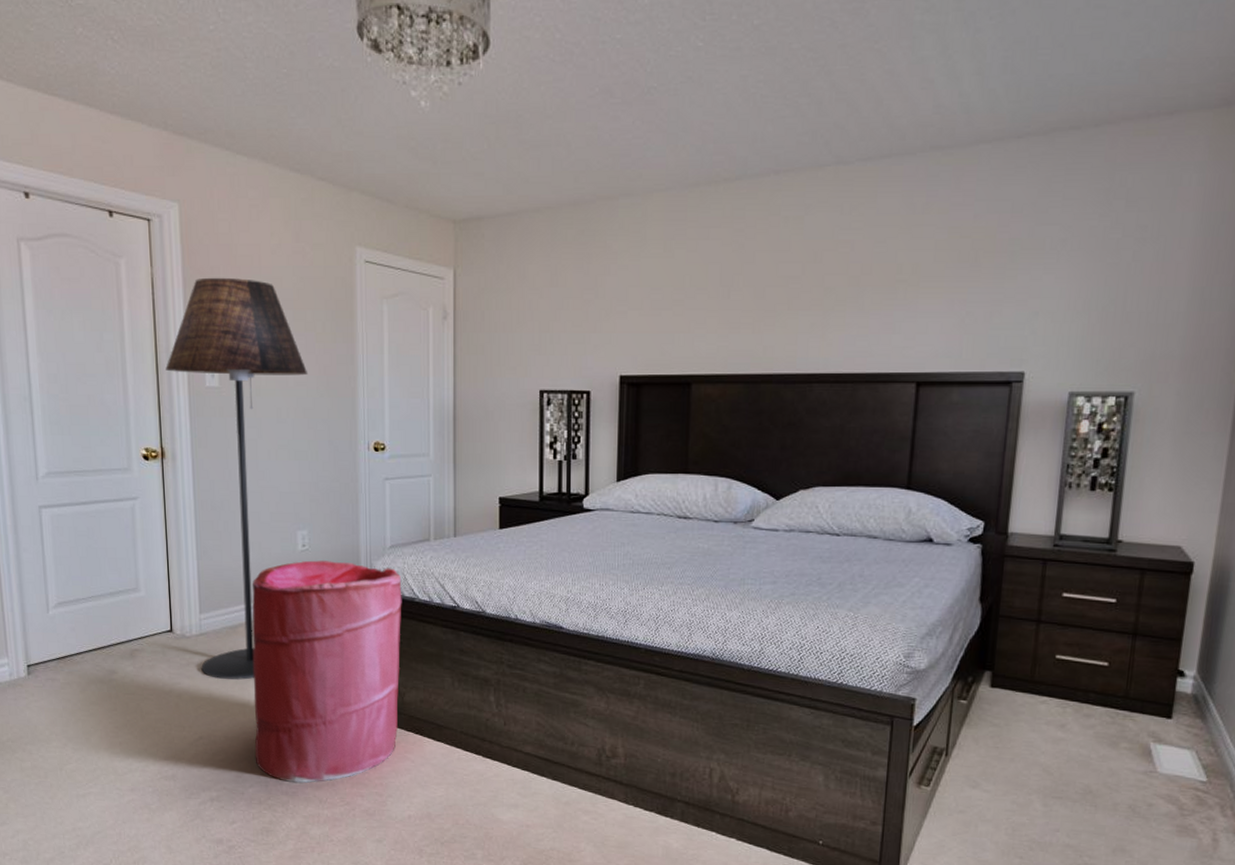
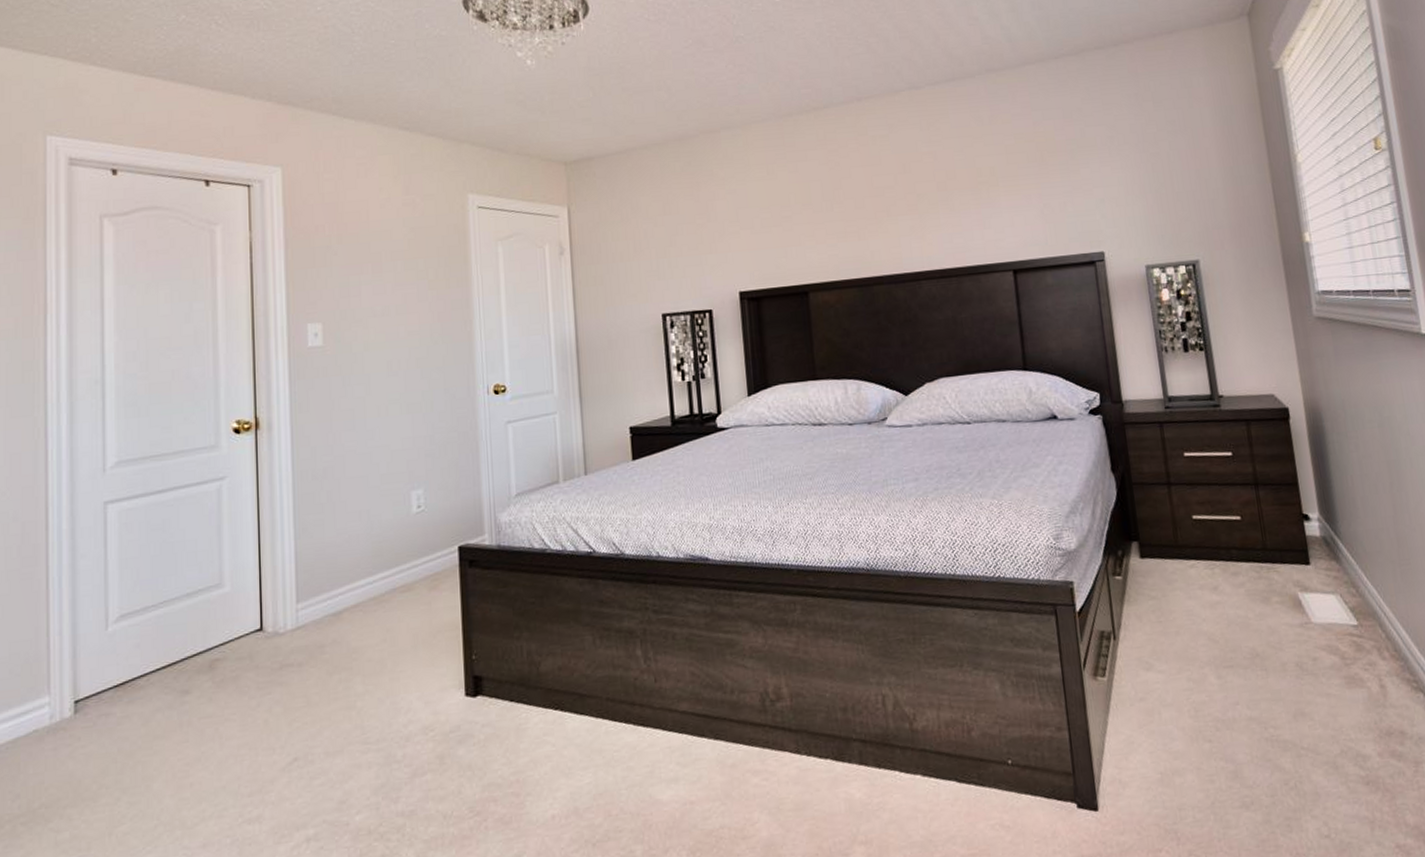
floor lamp: present [166,277,308,680] -> none [263,234,421,680]
laundry hamper: present [252,560,402,783] -> none [359,518,534,799]

